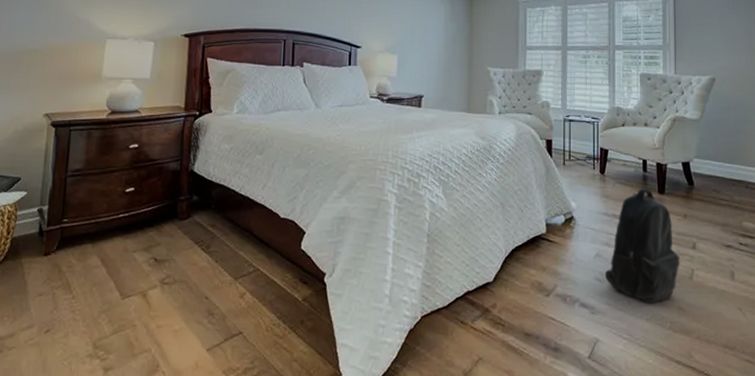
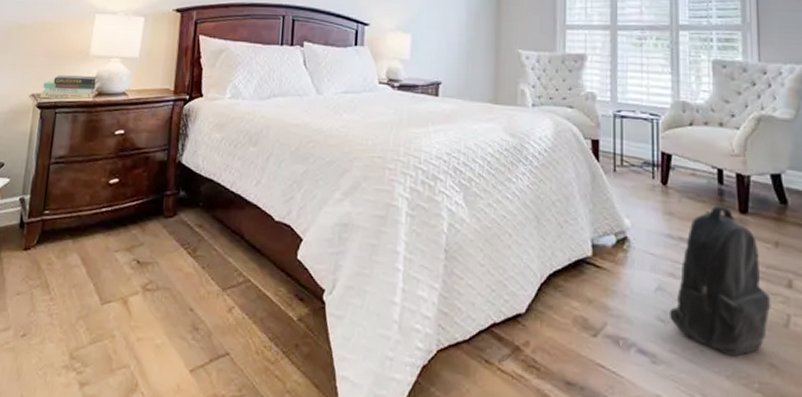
books: none [53,95,114,118] -> present [39,75,101,99]

